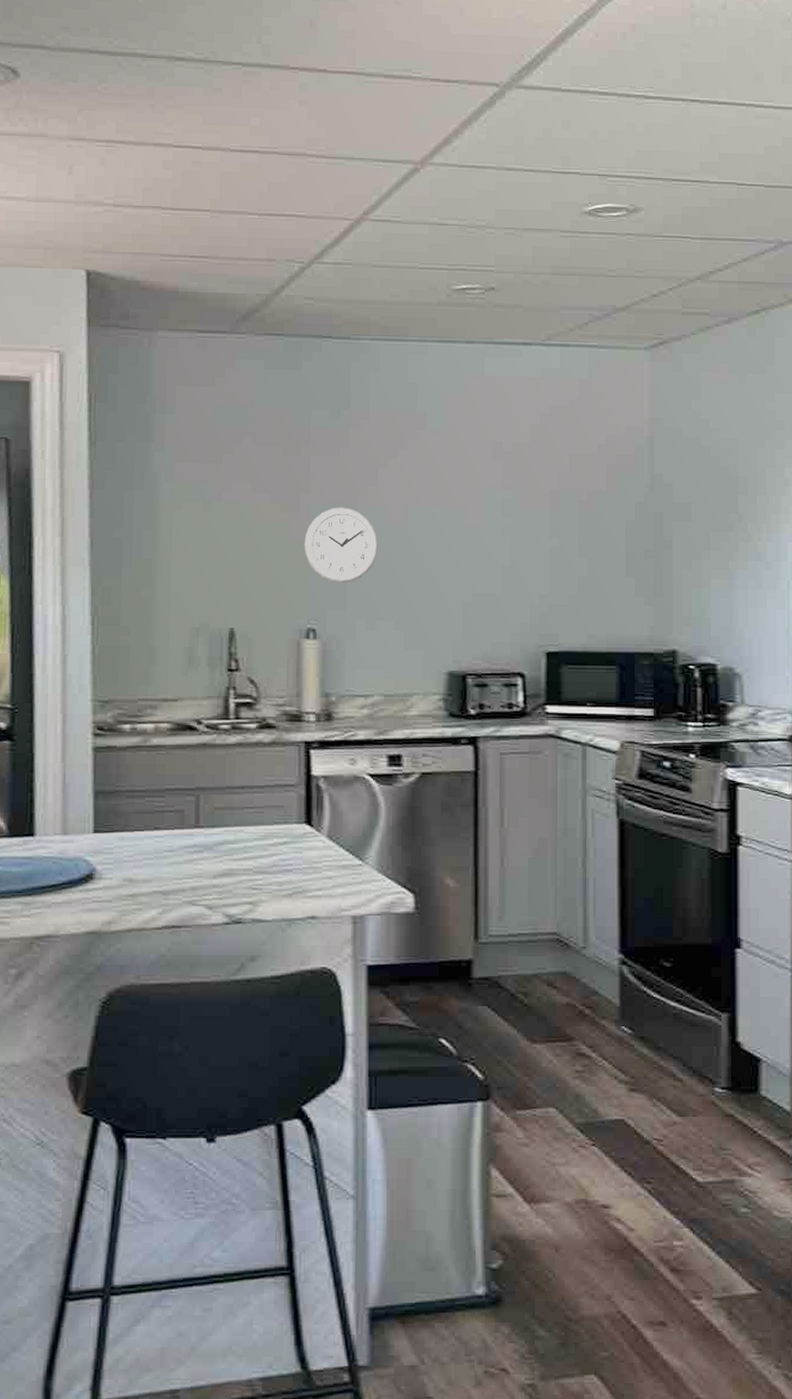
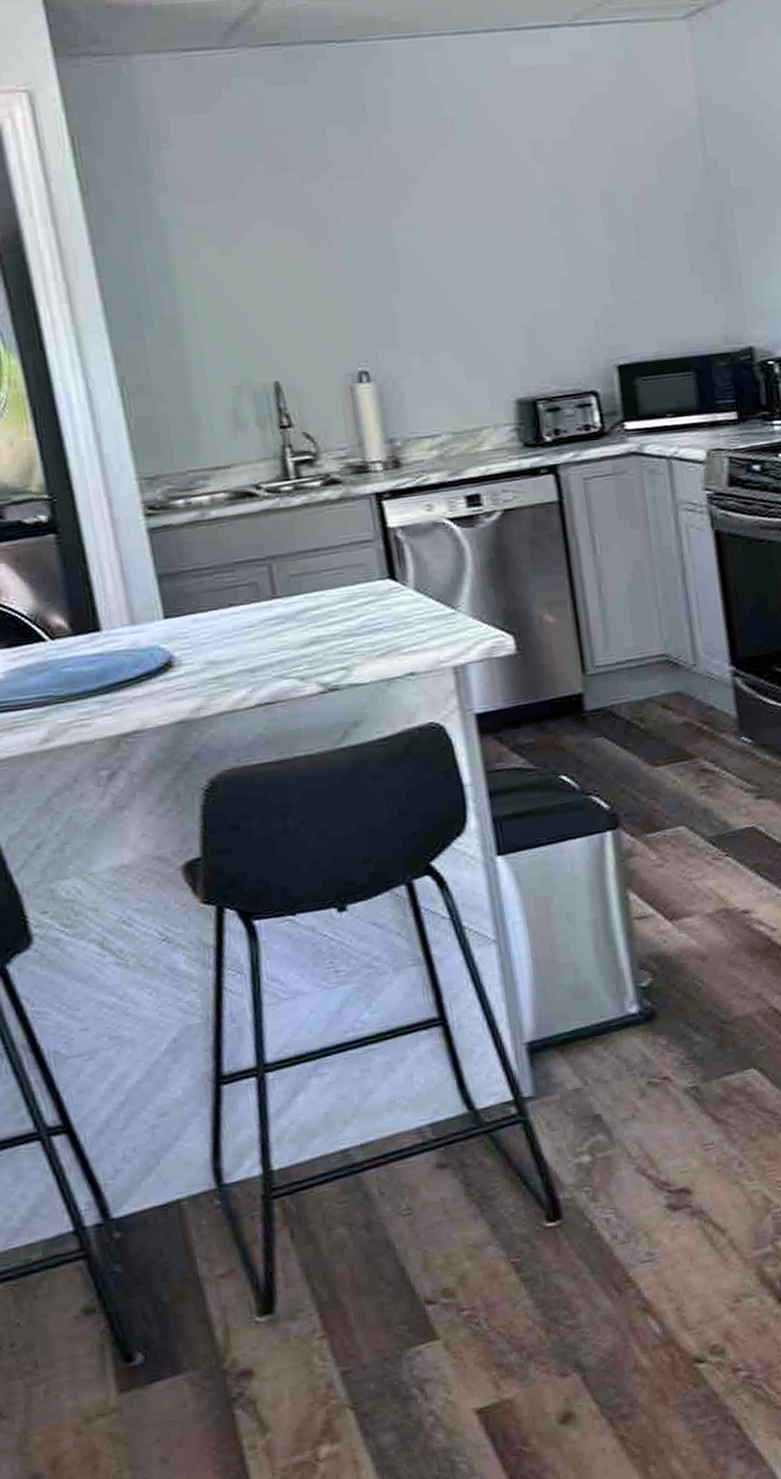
wall clock: present [304,507,378,583] -> none [340,233,423,318]

